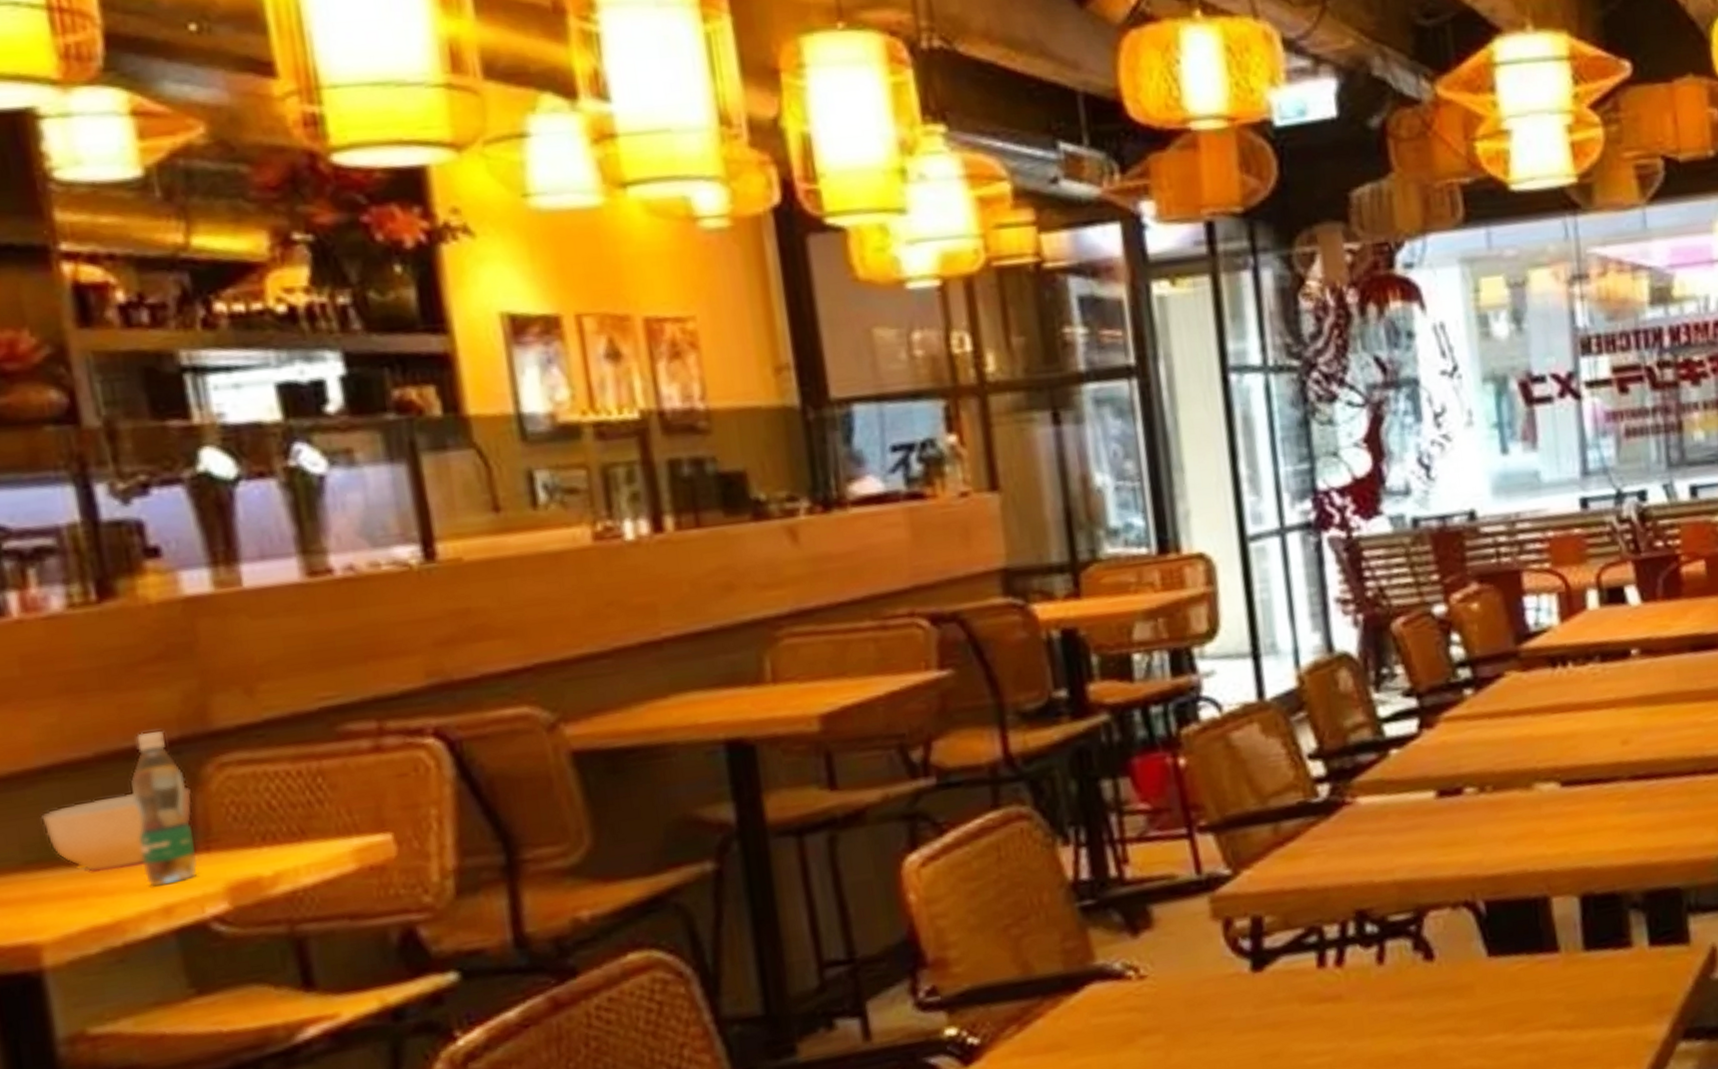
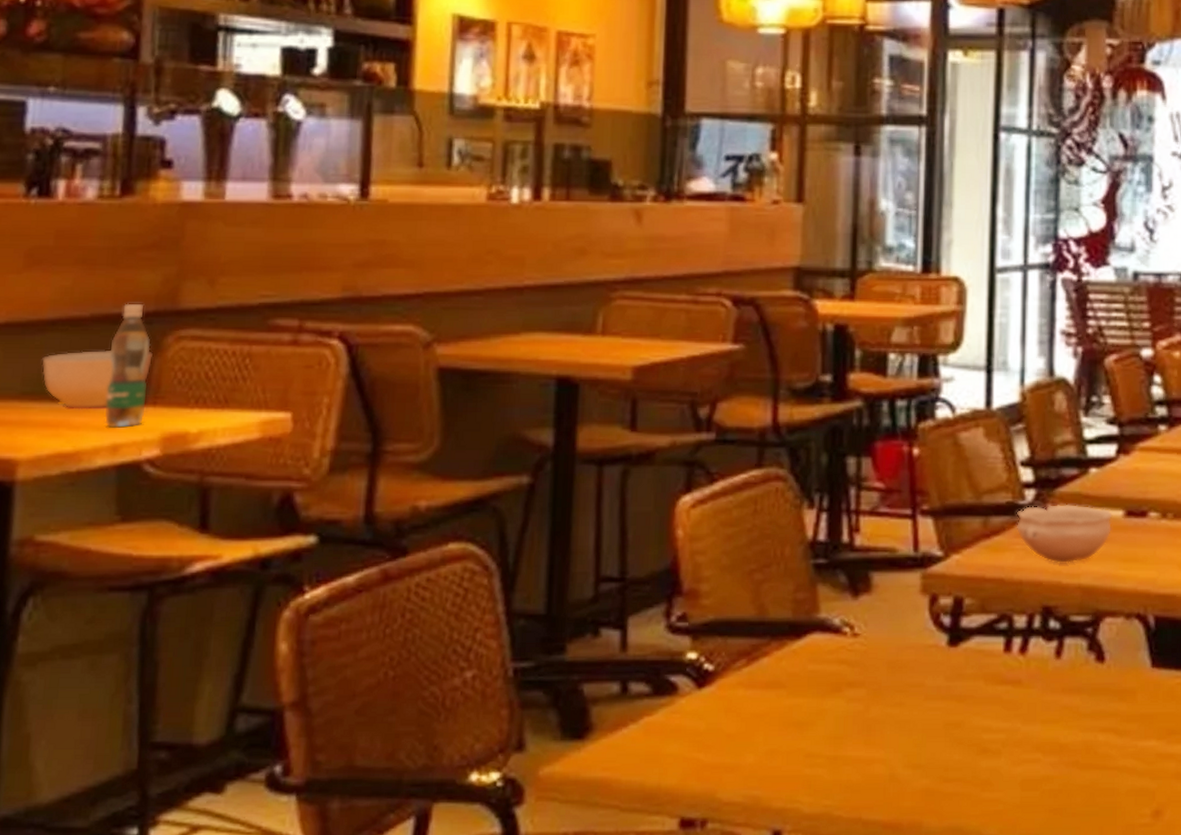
bowl: none [1310,791,1425,861] -> present [1016,503,1113,563]

